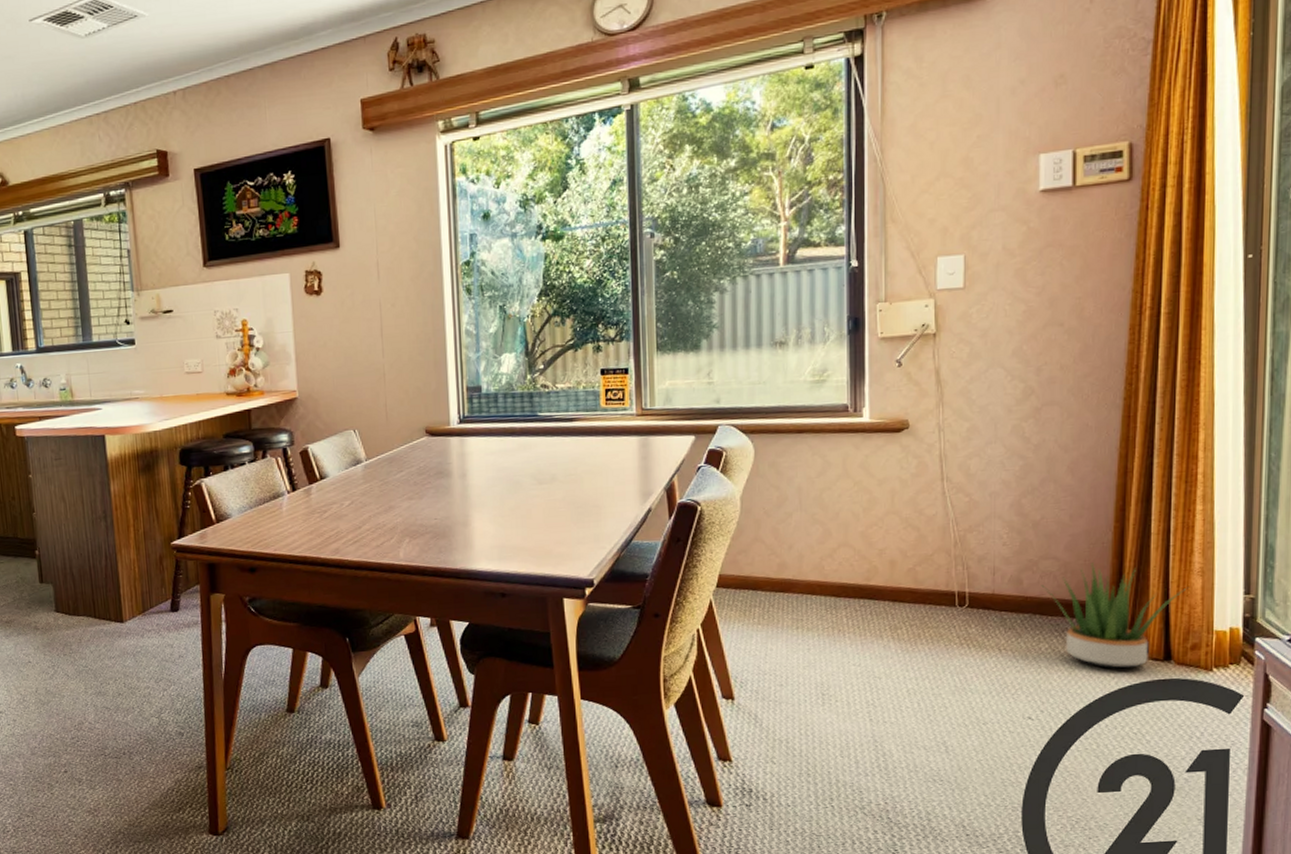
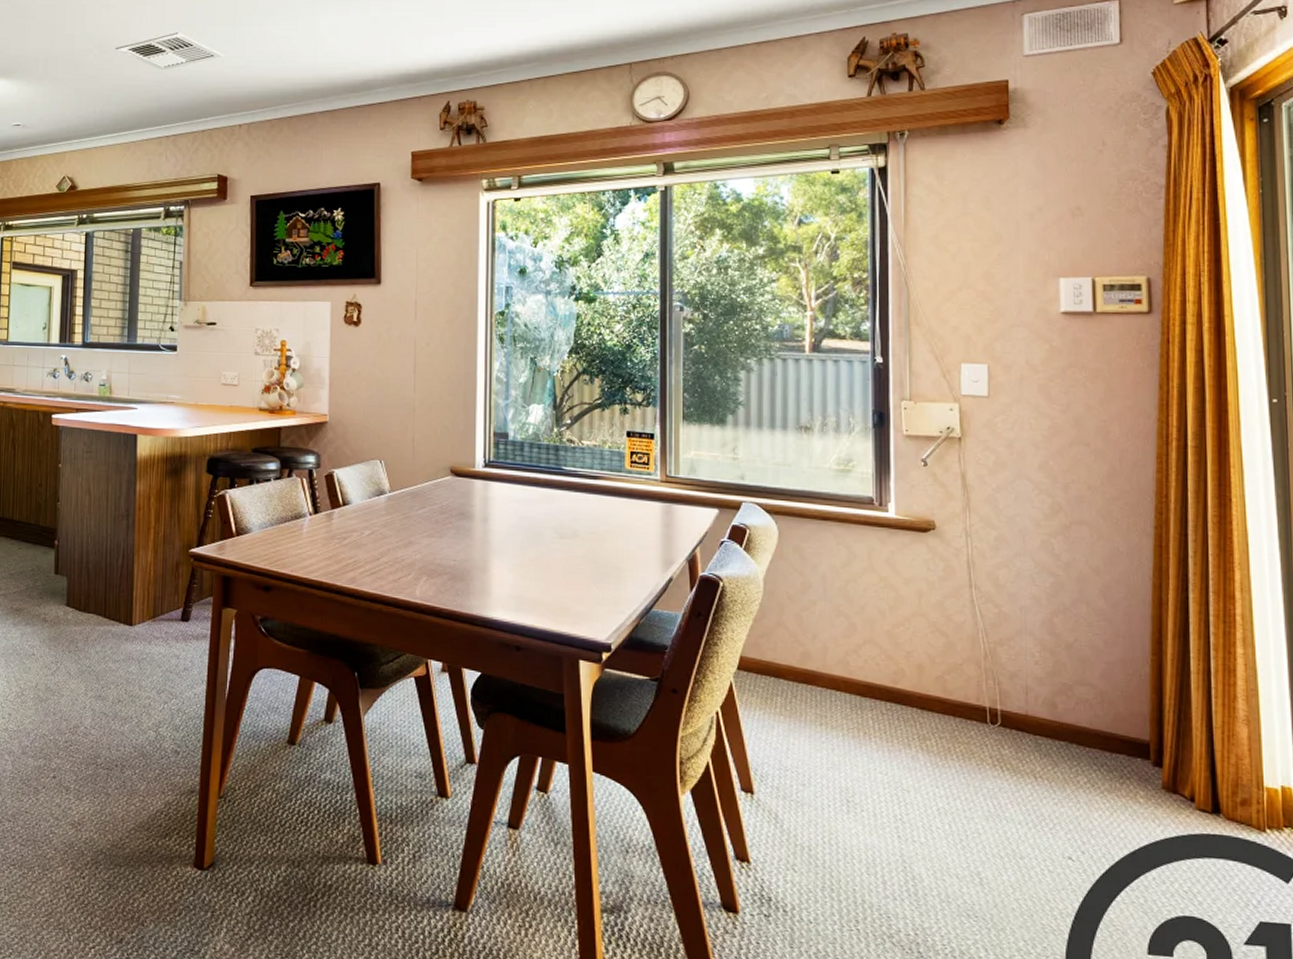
potted plant: present [1041,562,1188,669] -> none [1077,695,1234,817]

